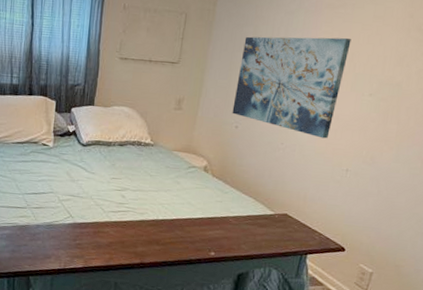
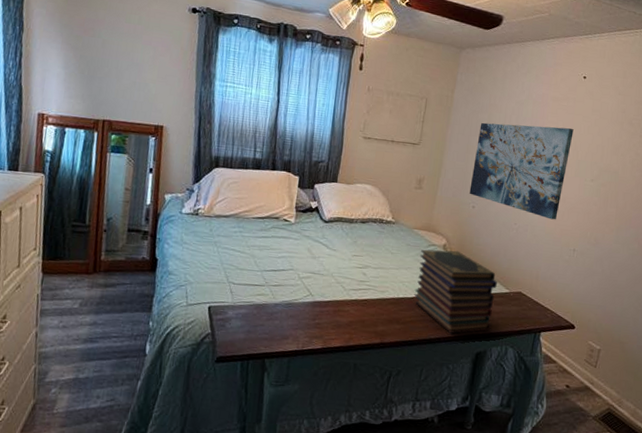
book stack: none [173,171,261,255] -> present [414,249,497,334]

